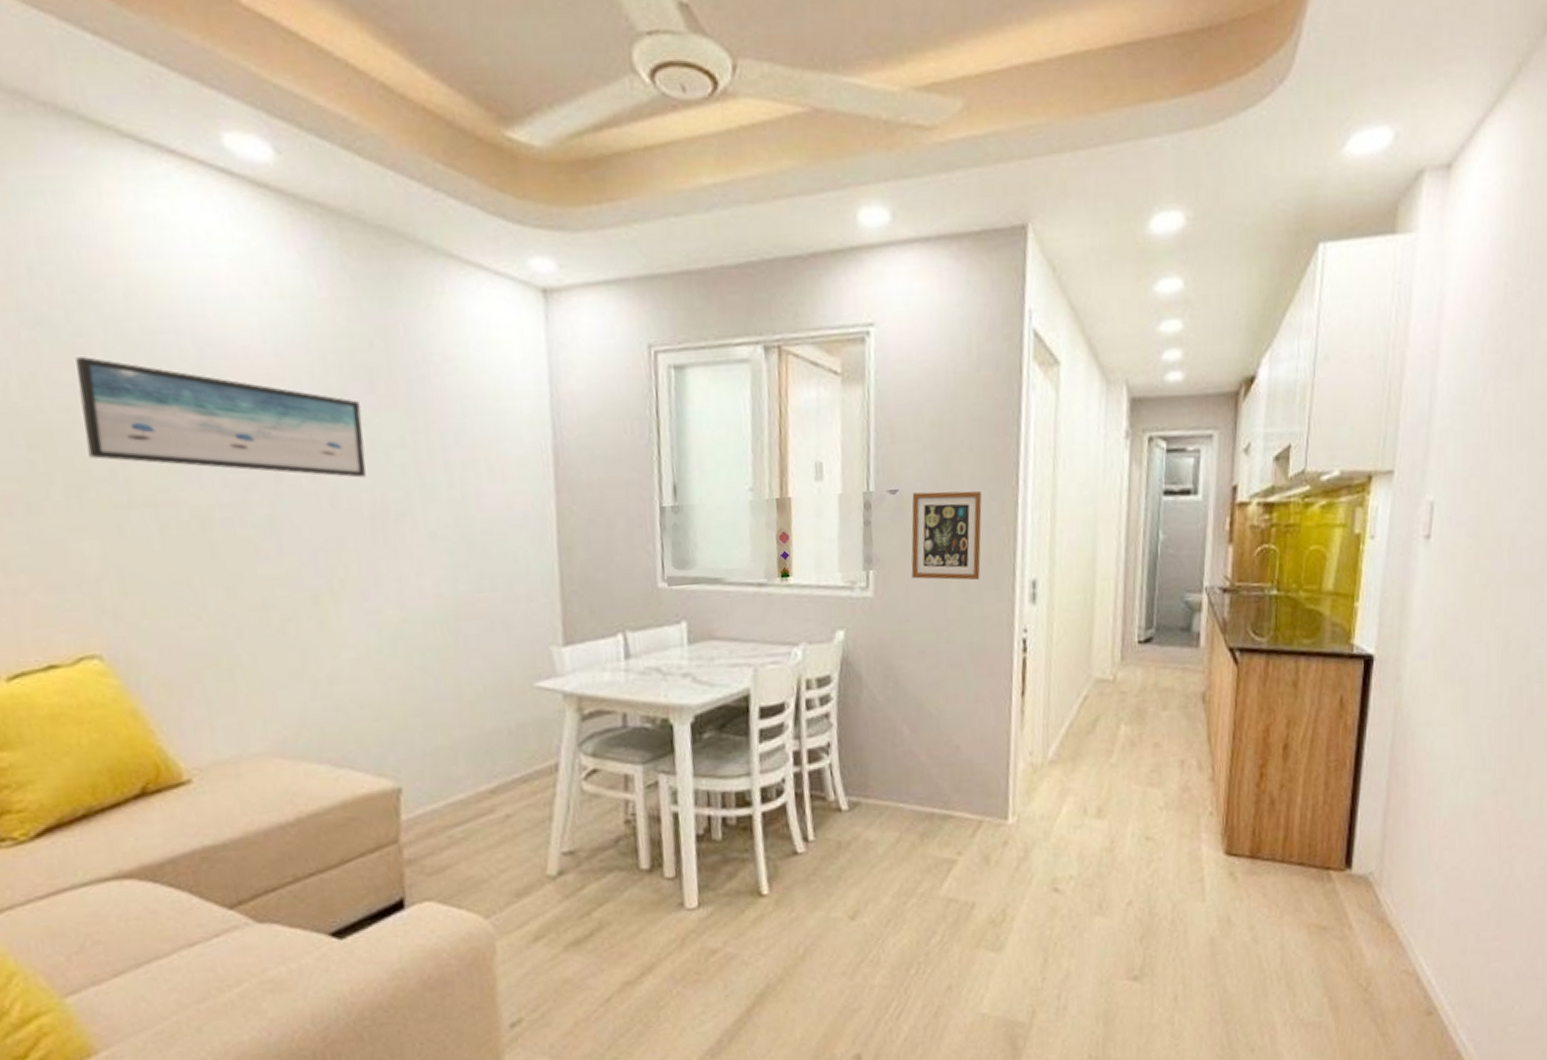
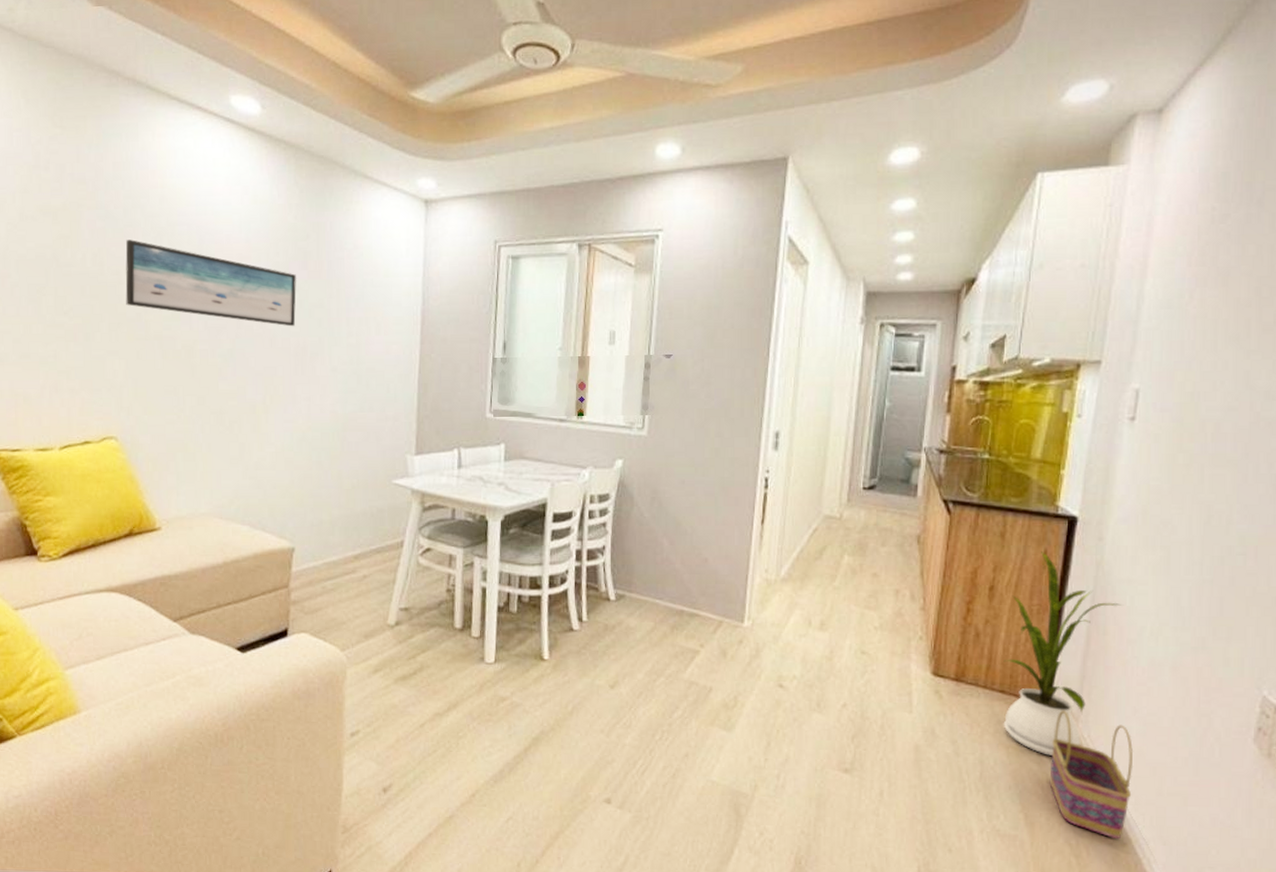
picture frame: present [911,490,982,581] -> none [678,358,739,429]
house plant: none [1301,699,1421,929] -> present [1003,552,1121,756]
basket: none [1353,876,1436,1010] -> present [1049,710,1133,840]

